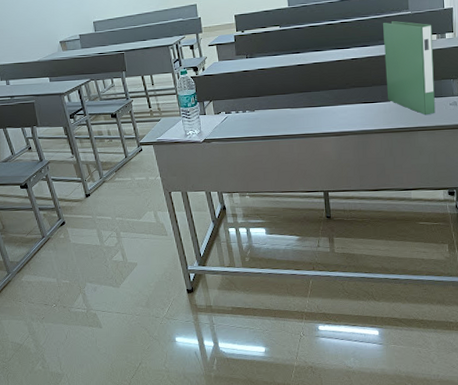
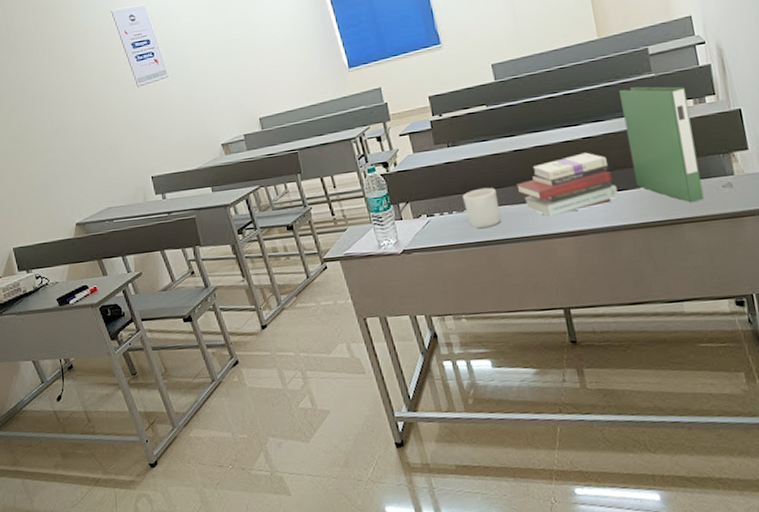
mug: none [254,93,283,125] -> present [462,187,501,228]
books: none [297,70,373,120] -> present [516,152,618,217]

